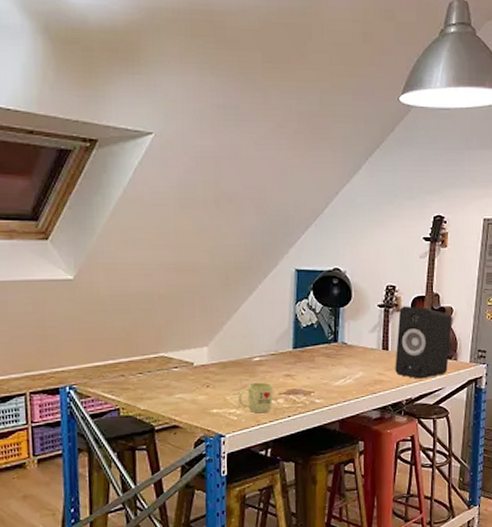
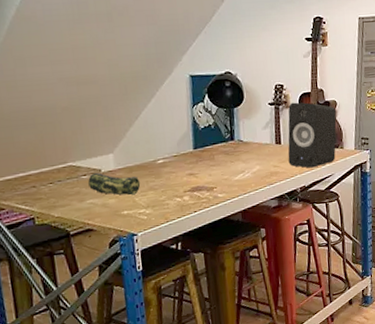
pencil case: none [179,365,234,393] -> present [88,172,141,196]
mug: present [237,382,273,414] -> none [145,182,179,211]

